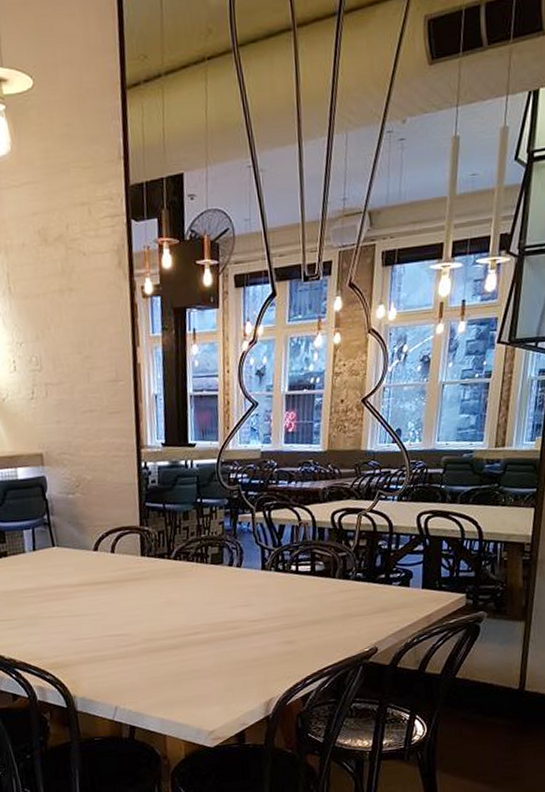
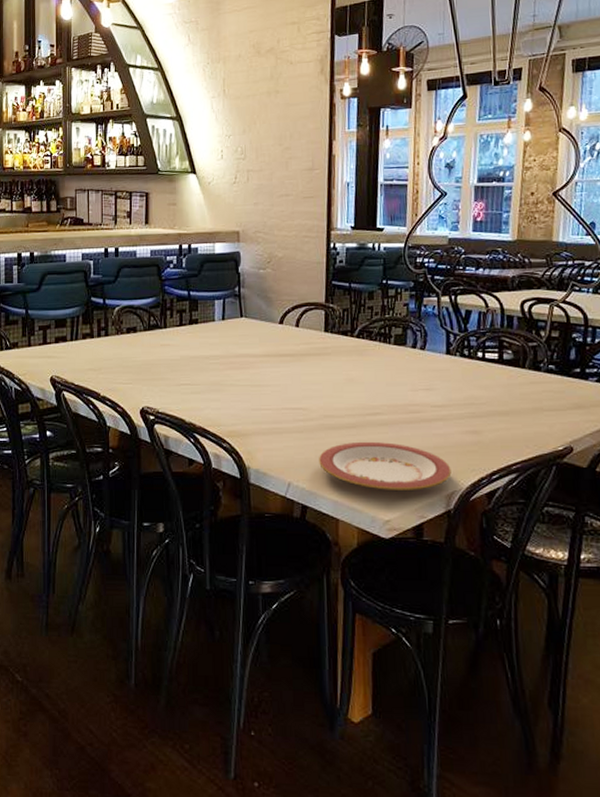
plate: none [143,659,270,704] -> present [319,441,452,490]

